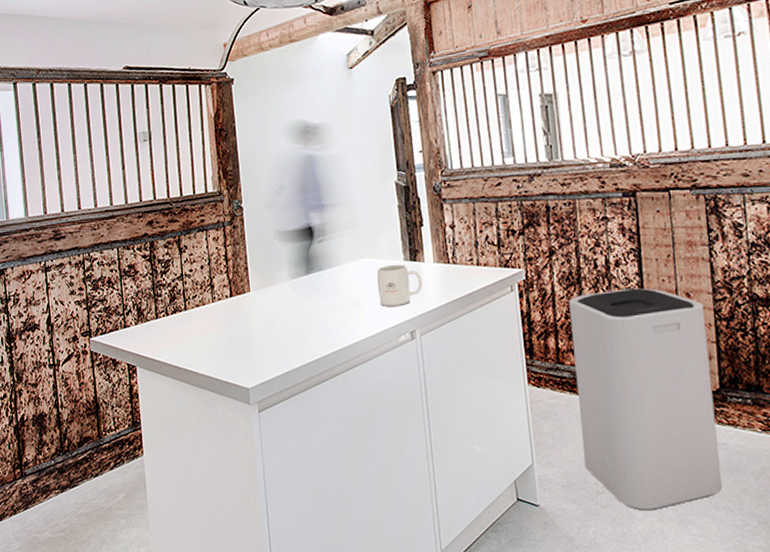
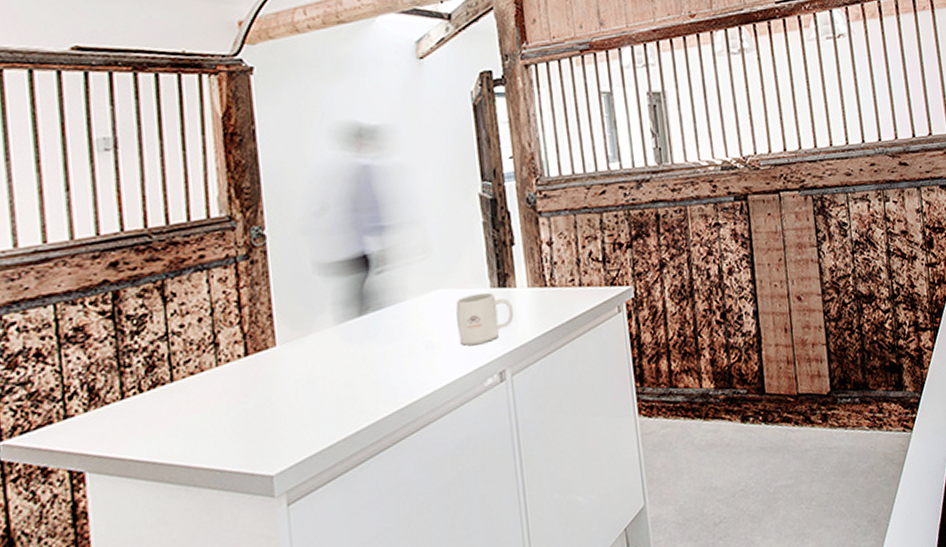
trash can: present [569,288,722,511] -> none [681,295,835,534]

